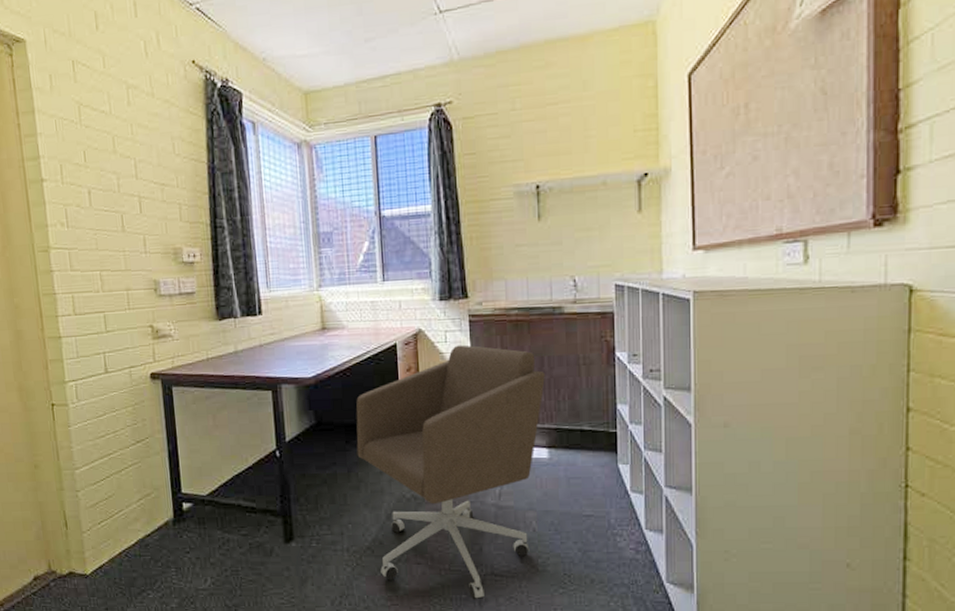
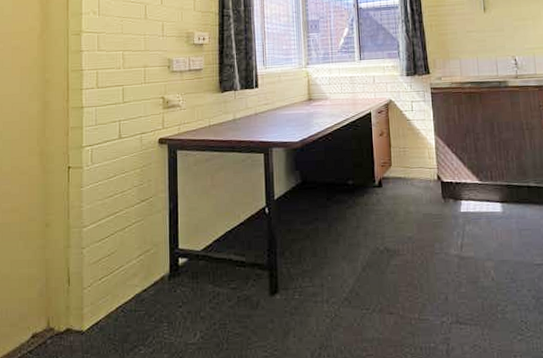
office chair: present [356,344,545,600] -> none [336,113,496,349]

